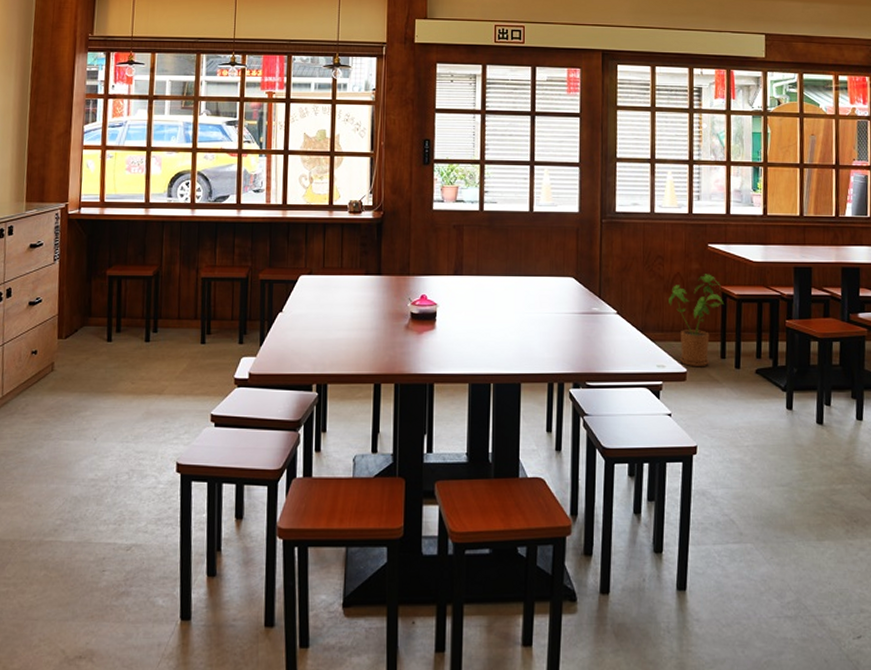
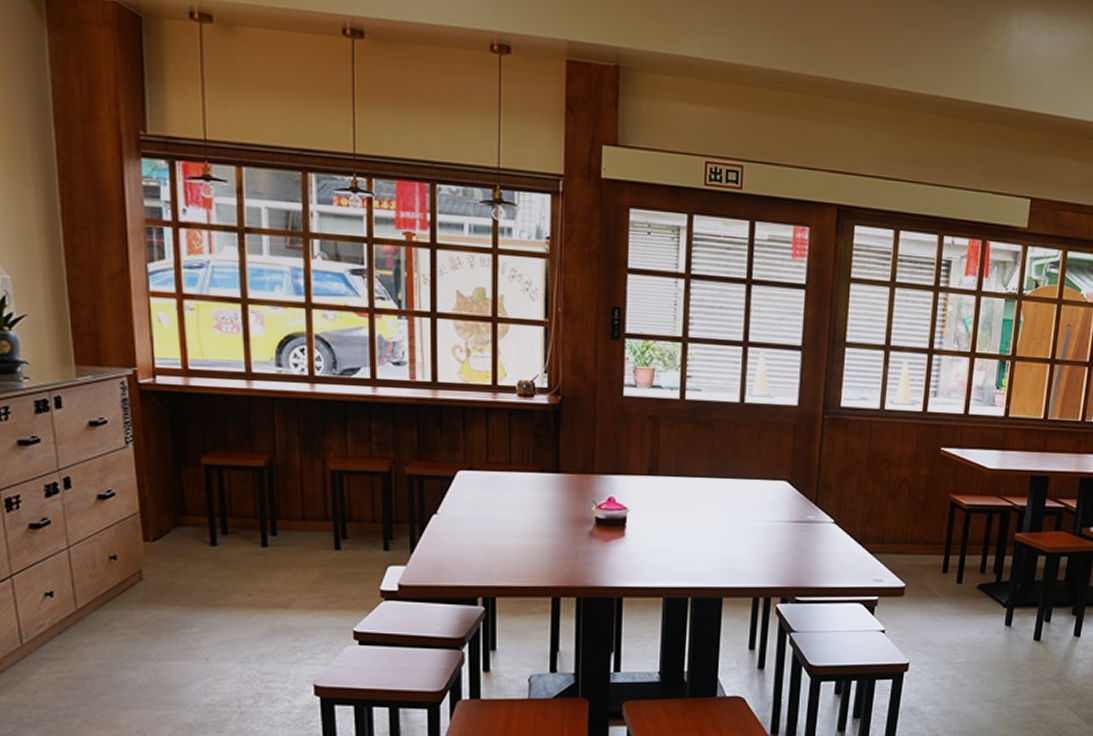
house plant: present [668,274,724,367] -> none [892,481,952,582]

